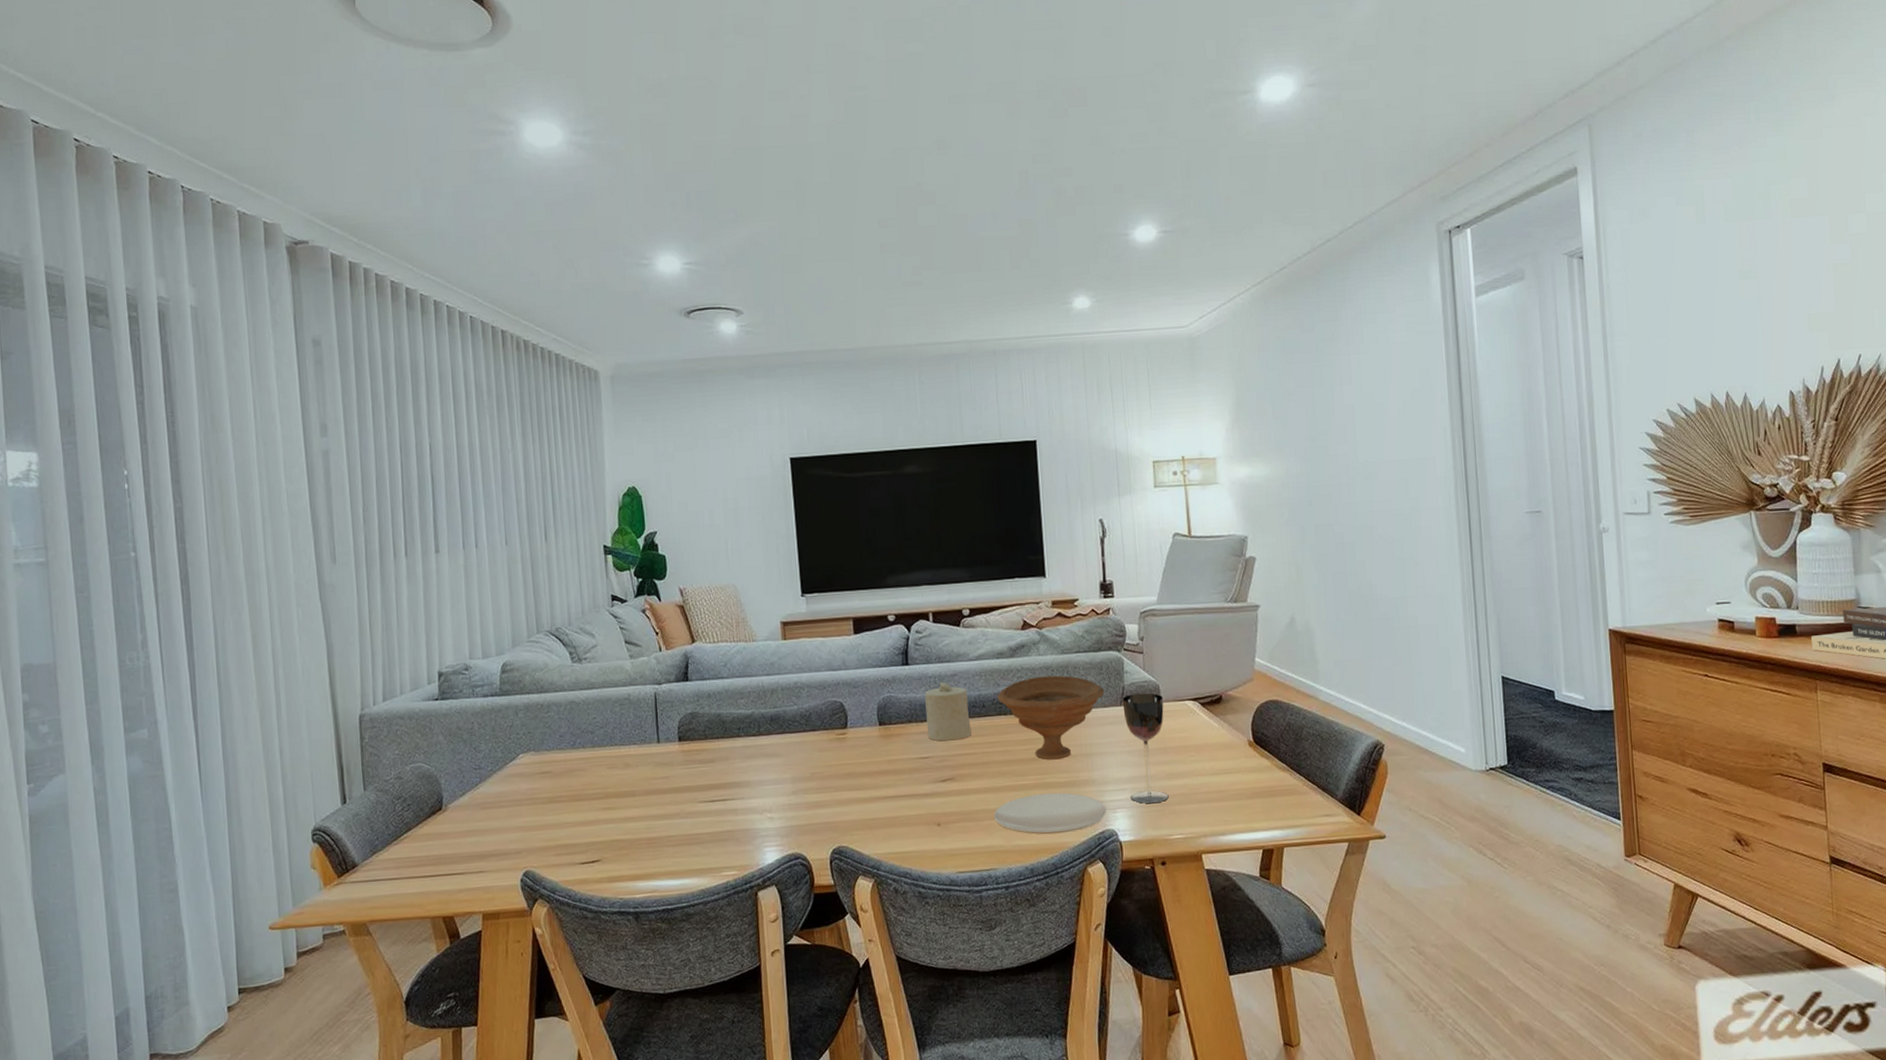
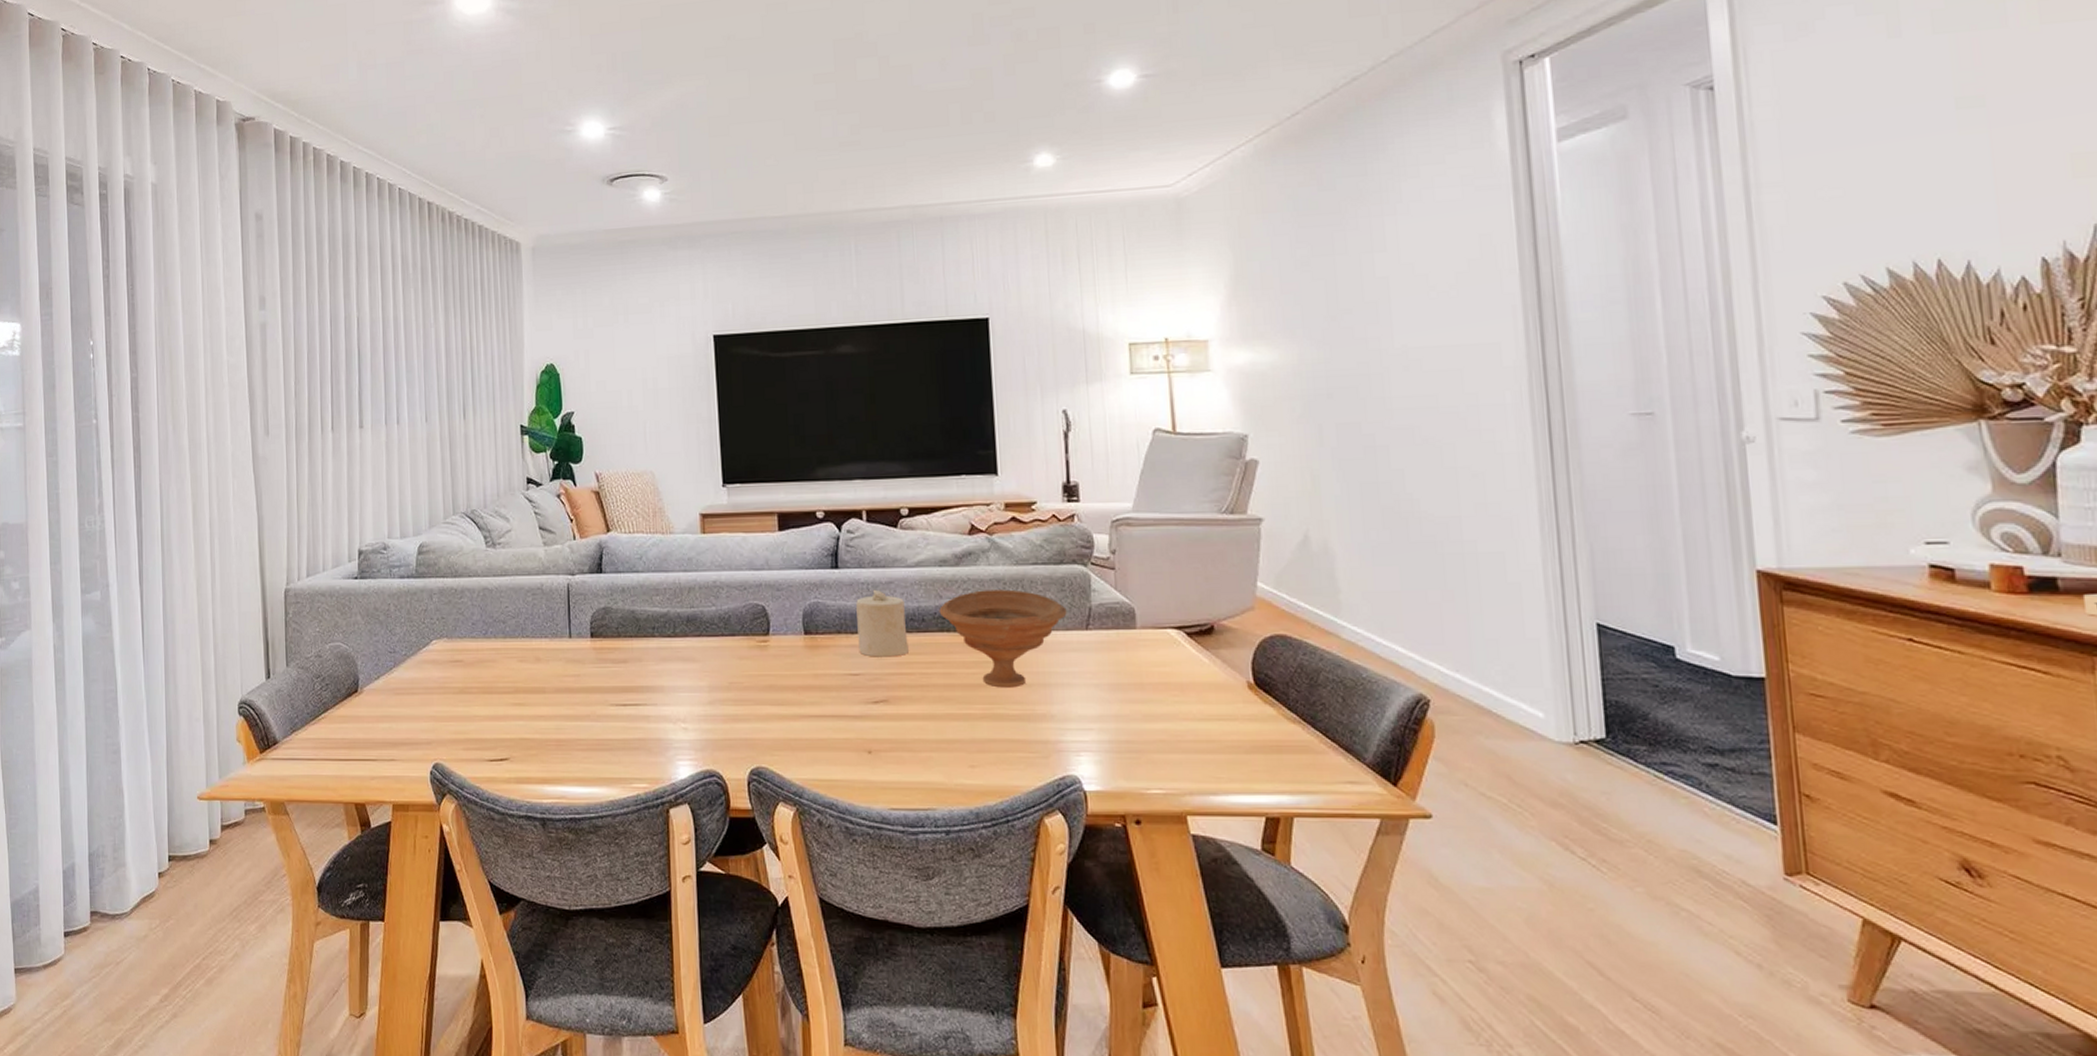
plate: present [993,792,1107,835] -> none [933,727,1069,775]
wineglass: present [1122,693,1169,804] -> none [1088,616,1146,749]

